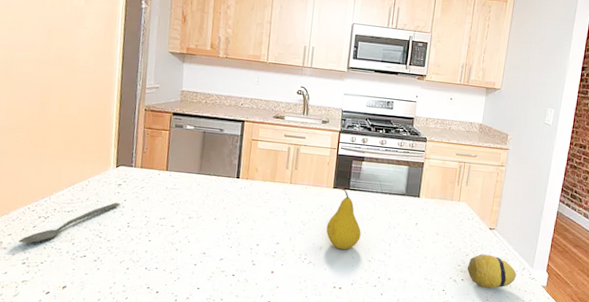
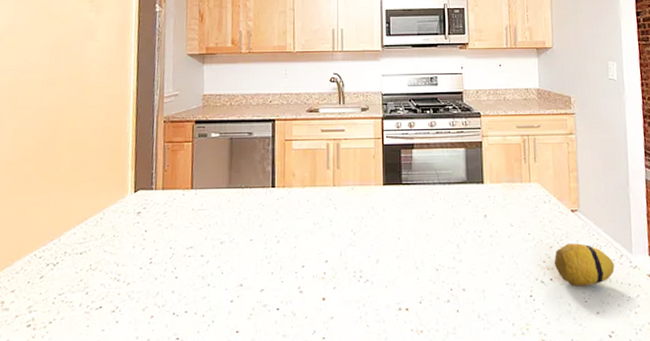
spoon: present [18,202,120,243] -> none [22,235,140,300]
fruit: present [326,186,361,250] -> none [381,182,423,260]

